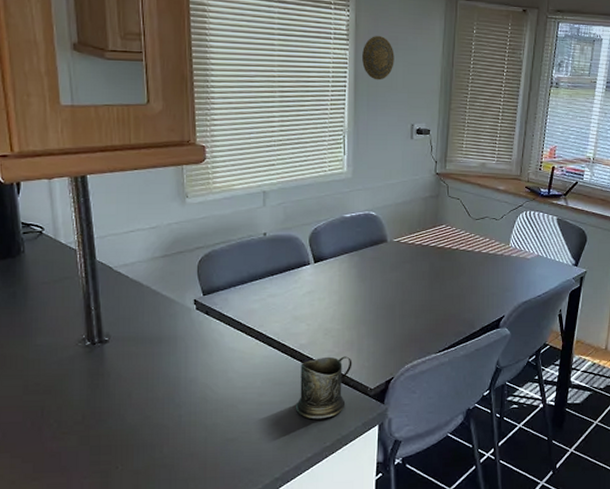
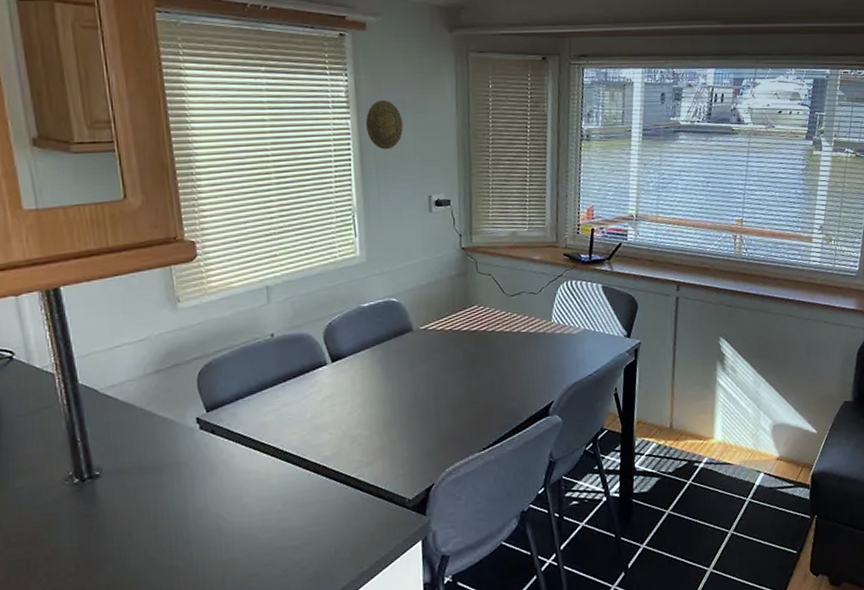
mug: present [296,356,352,419] -> none [325,465,386,541]

